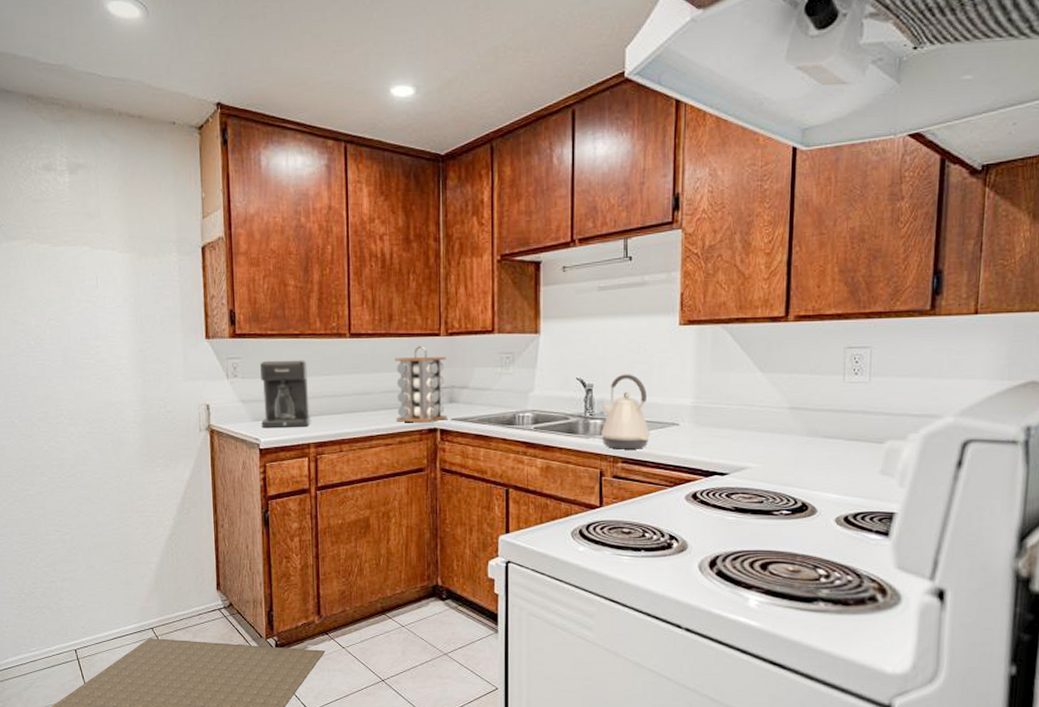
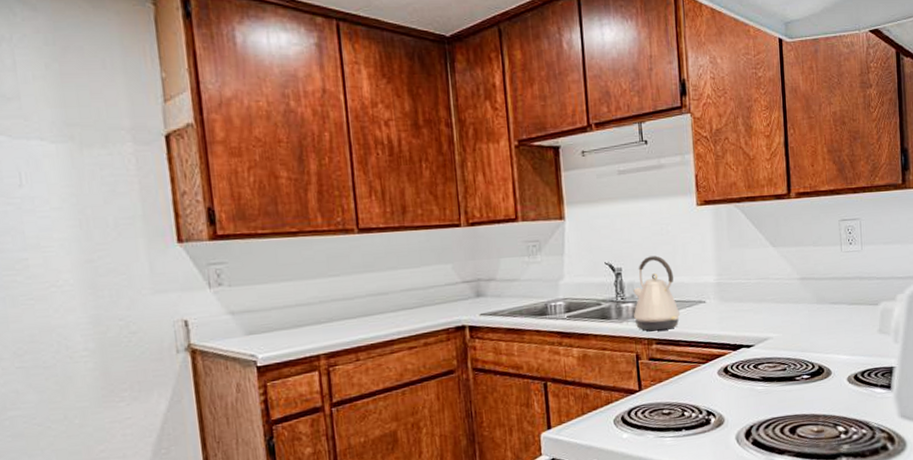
coffee maker: present [260,360,311,429] -> none [251,261,319,342]
spice rack: present [395,346,447,423] -> none [412,238,475,323]

